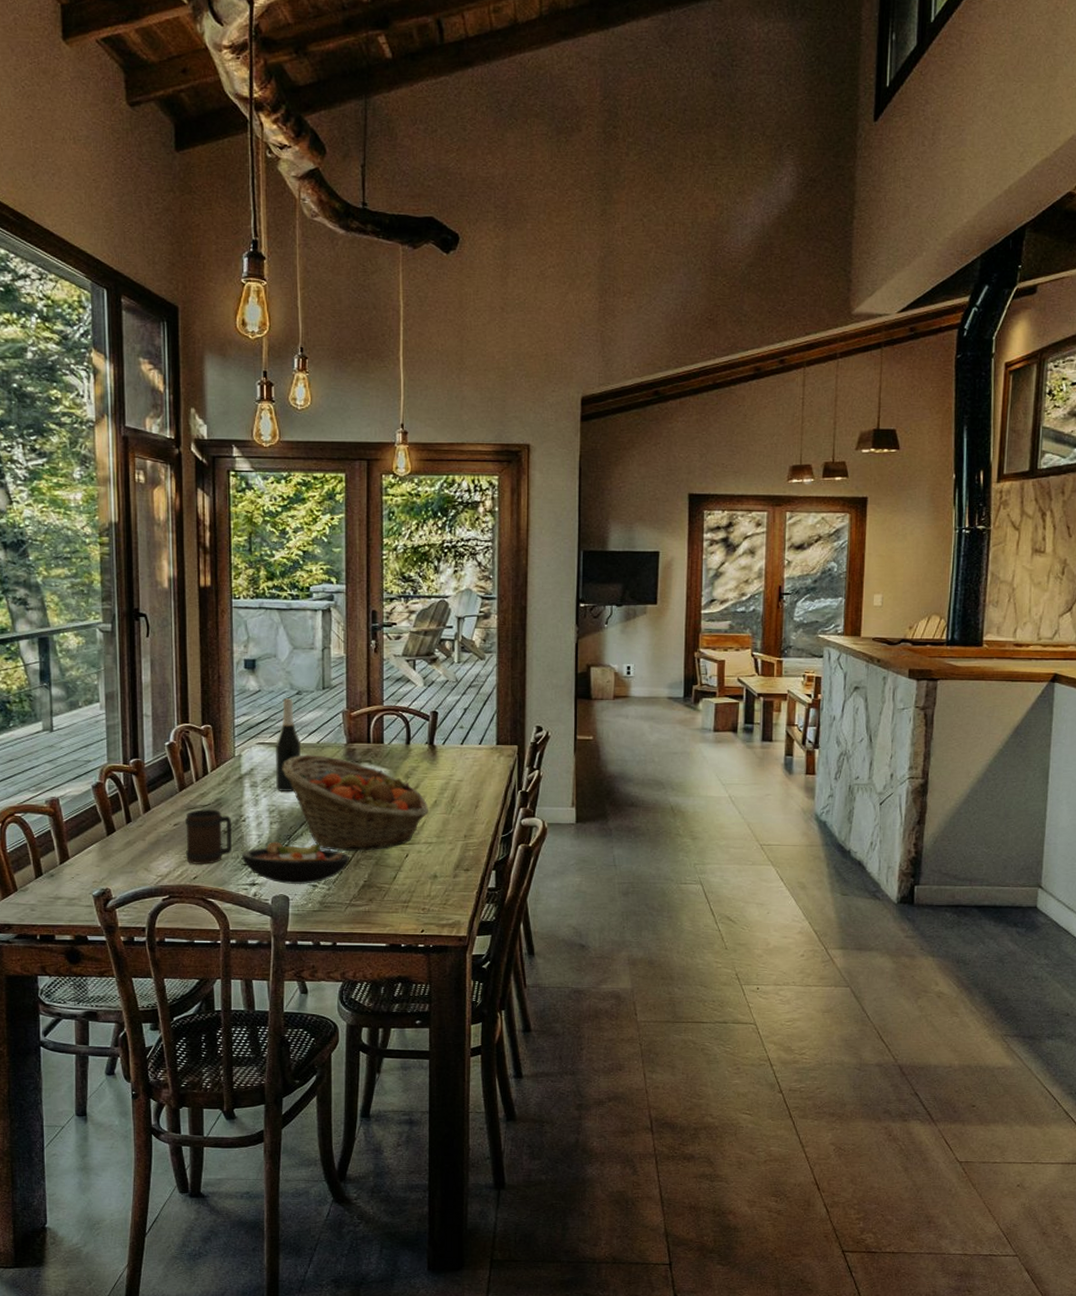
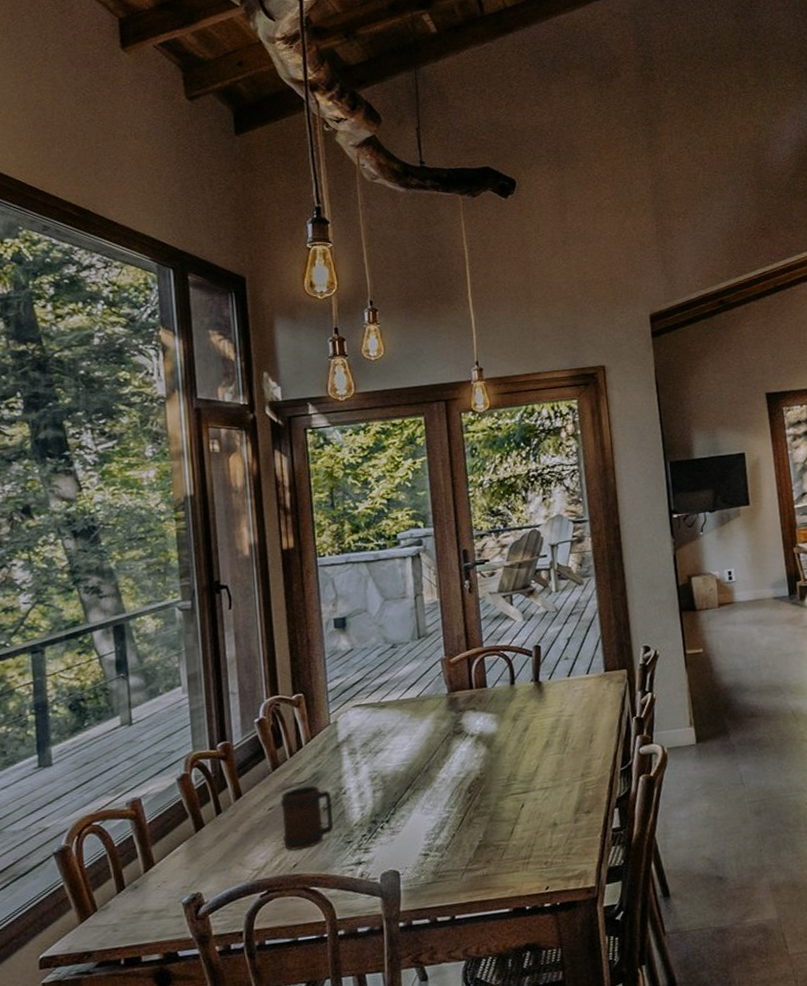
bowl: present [242,842,350,885] -> none [345,806,462,858]
wine bottle: present [275,698,301,791] -> none [373,653,400,755]
fruit basket: present [282,753,428,852] -> none [381,709,541,812]

